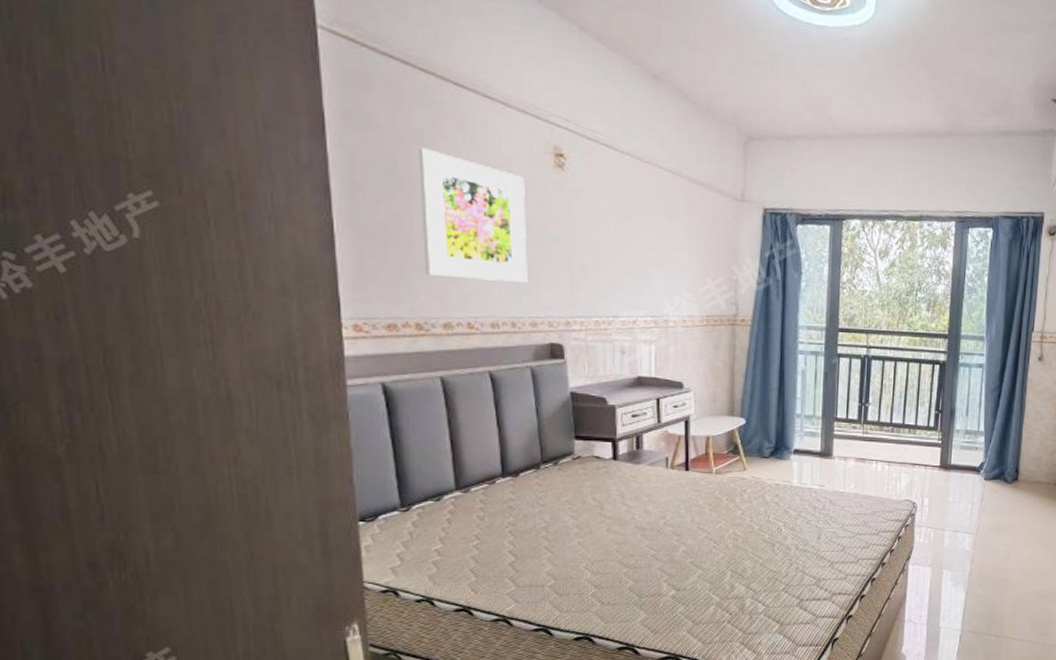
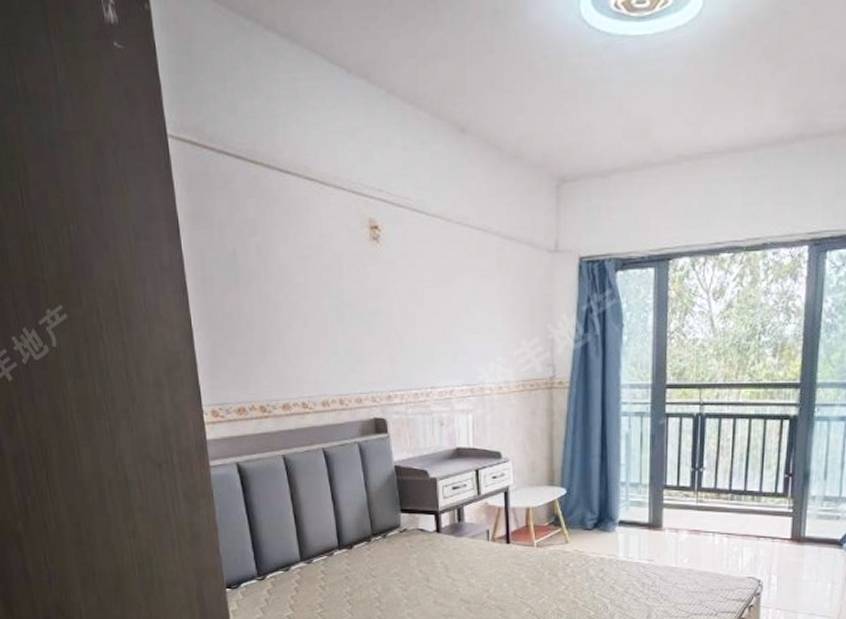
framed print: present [419,148,528,282] -> none [254,238,352,361]

